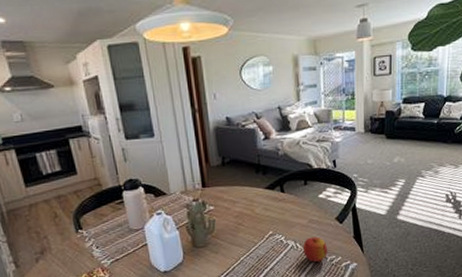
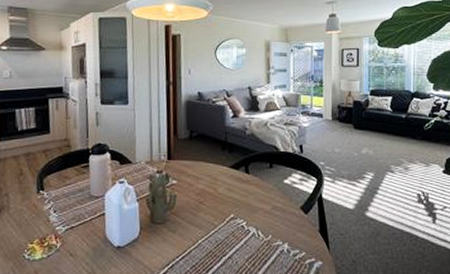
apple: present [302,236,328,262] -> none [264,226,292,255]

